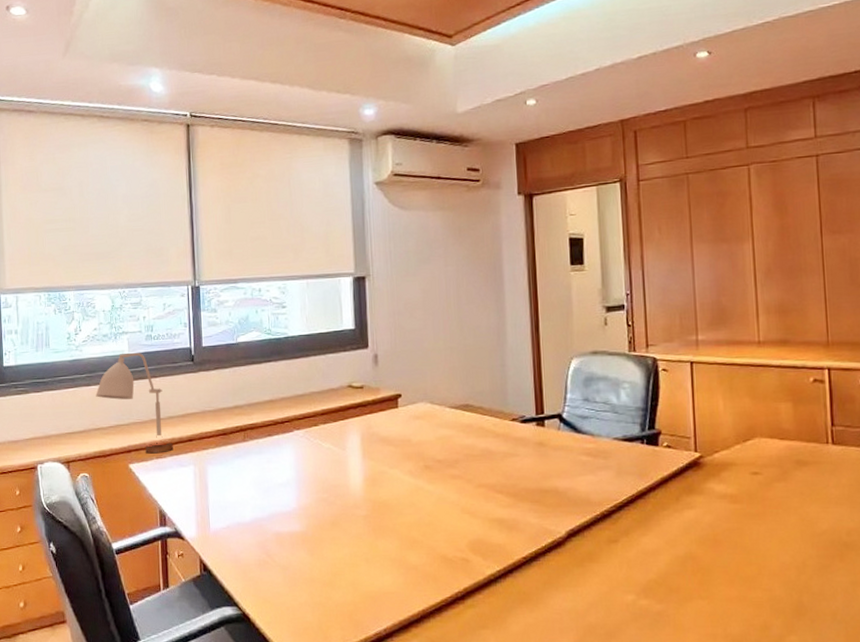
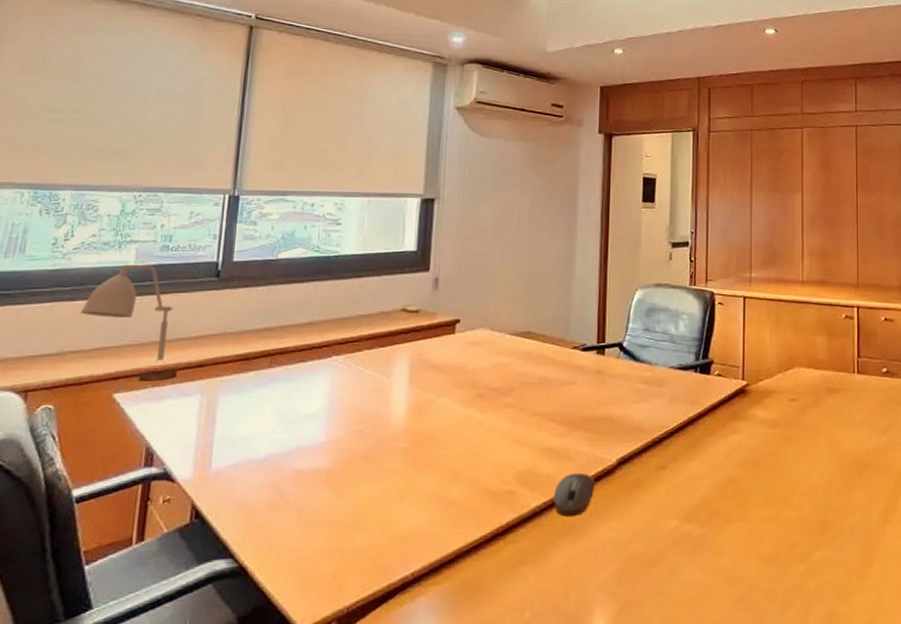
computer mouse: none [506,543,547,585] -> present [553,472,595,516]

